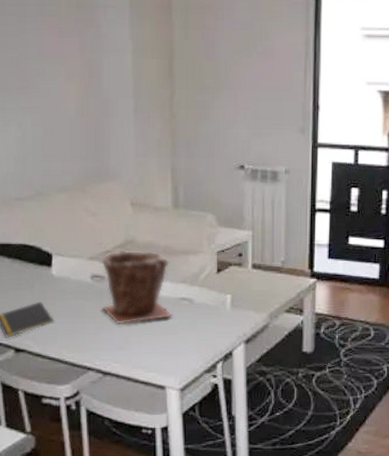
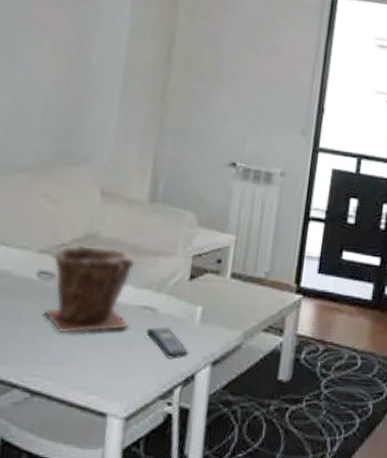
remote control: none [187,314,225,340] -> present [146,327,190,359]

